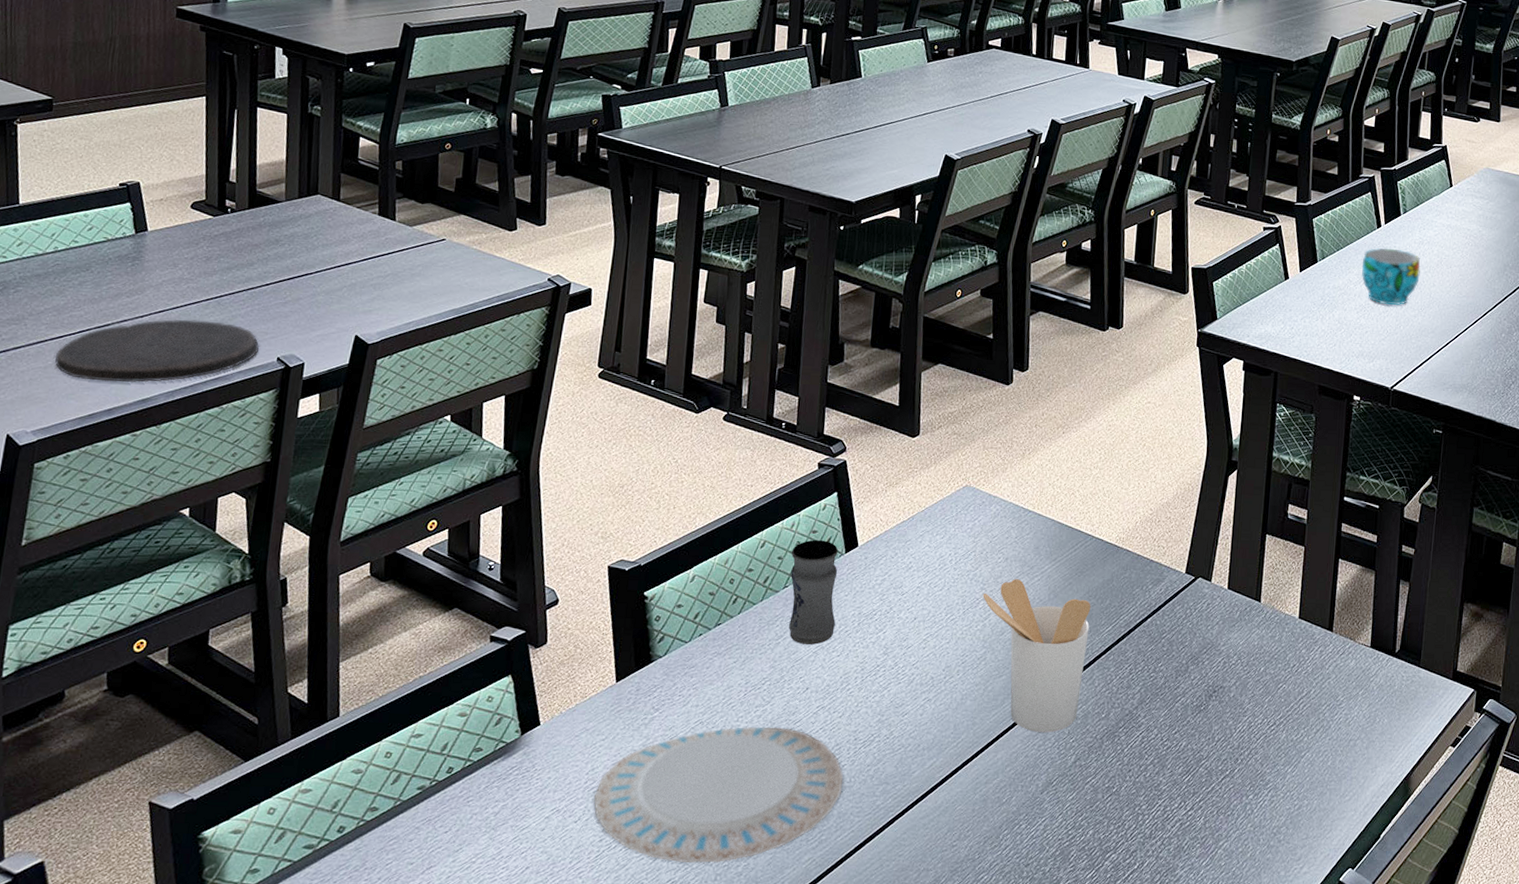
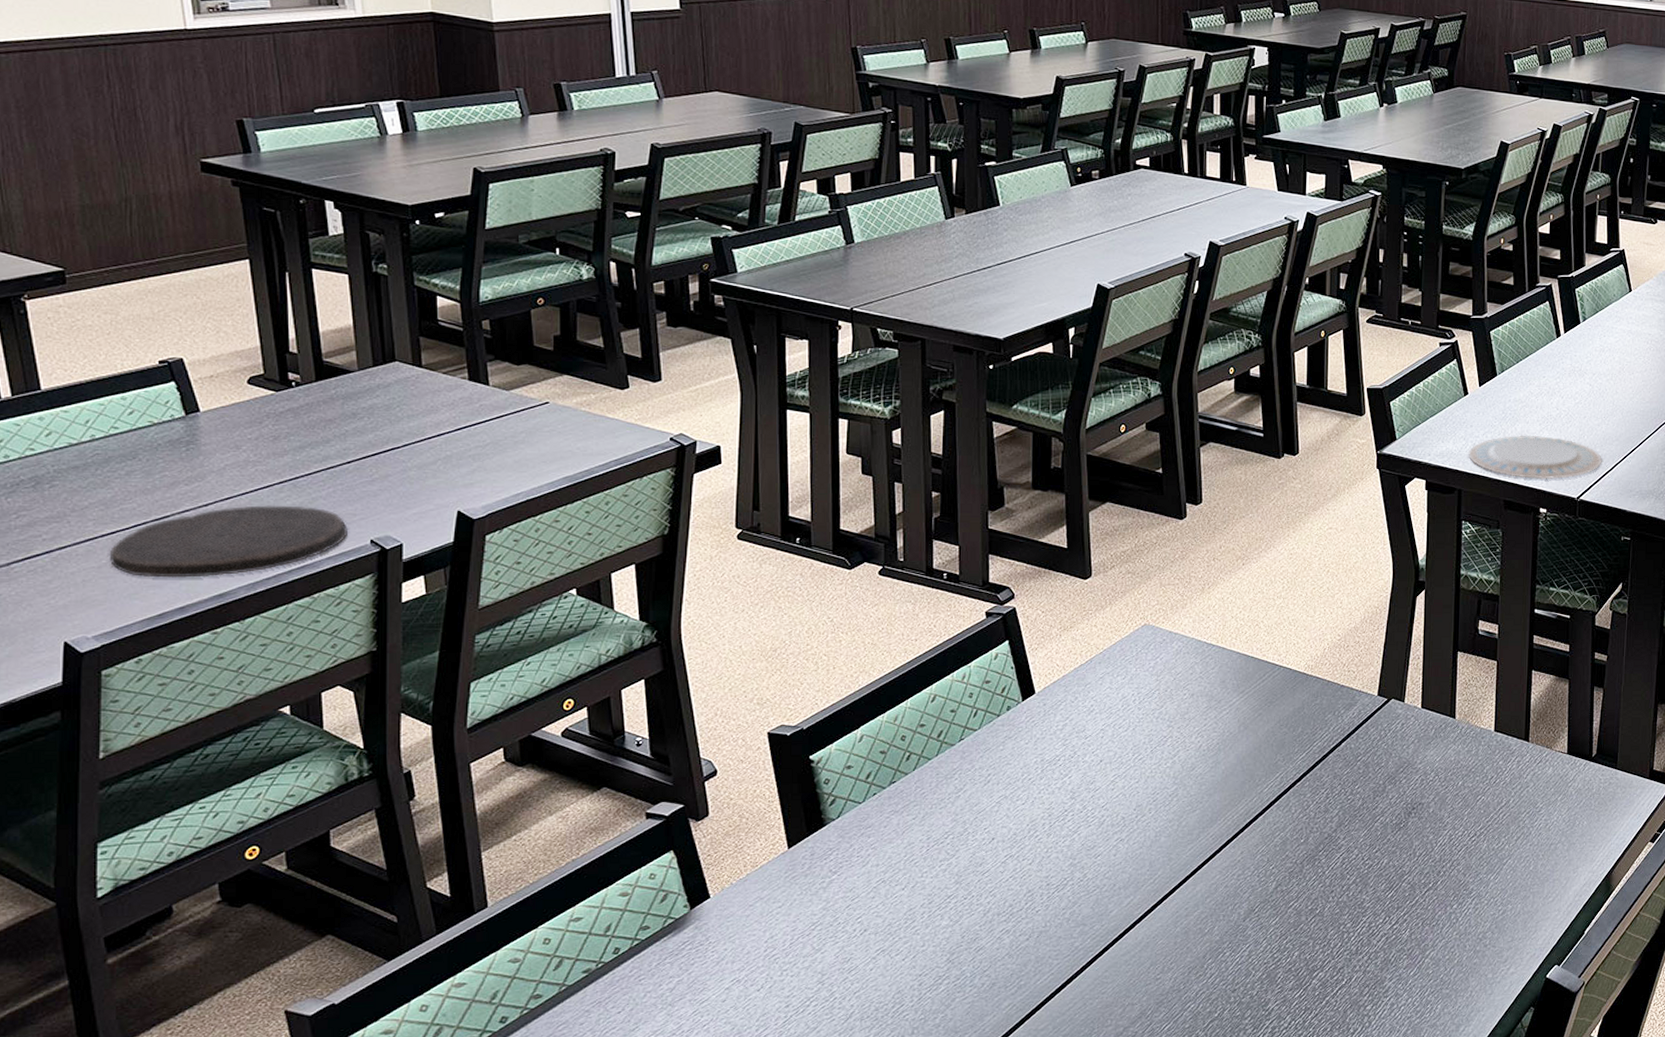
plate: present [594,727,844,863] -> none [776,879,1039,1020]
jar: present [789,539,839,645] -> none [965,690,1017,795]
utensil holder: present [982,579,1091,733] -> none [1170,714,1283,862]
plate: none [1286,322,1417,368] -> present [1468,435,1602,480]
cup: present [1362,248,1421,306] -> none [1542,357,1602,416]

